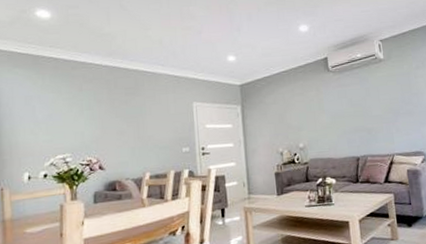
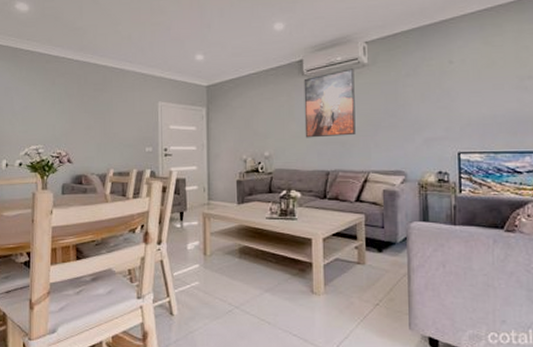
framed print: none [329,64,379,128] -> present [303,68,356,138]

